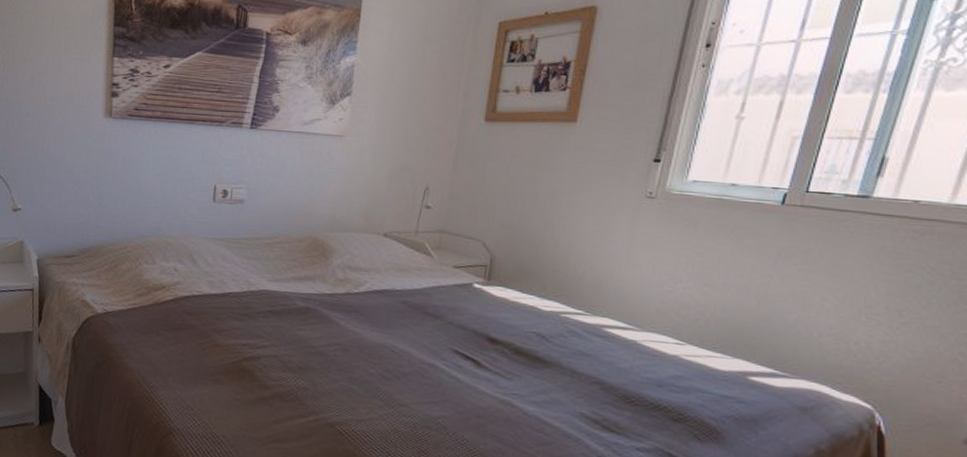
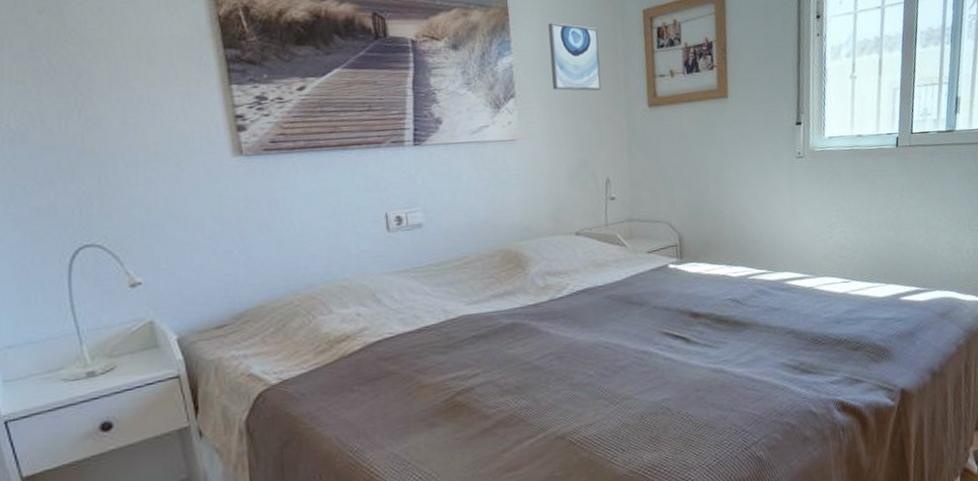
wall art: none [389,27,447,98] -> present [548,23,601,91]

